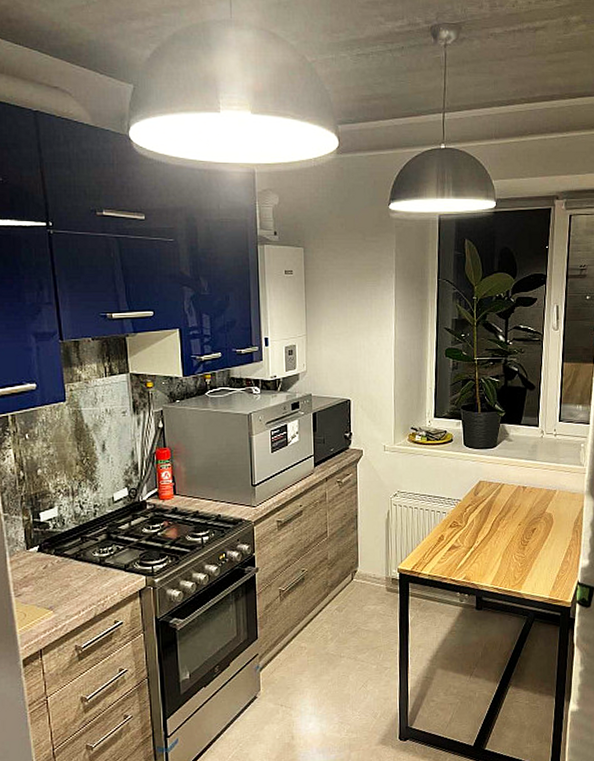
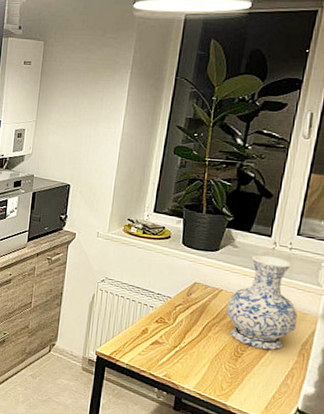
vase: none [509,444,568,533] -> present [225,255,297,350]

